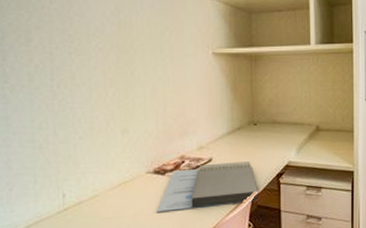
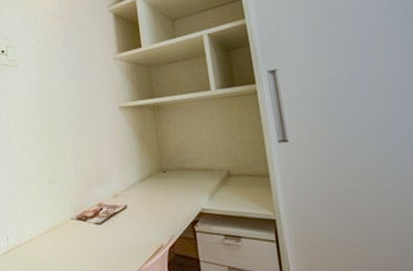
notebook: present [156,161,259,213] -> none [81,209,175,258]

